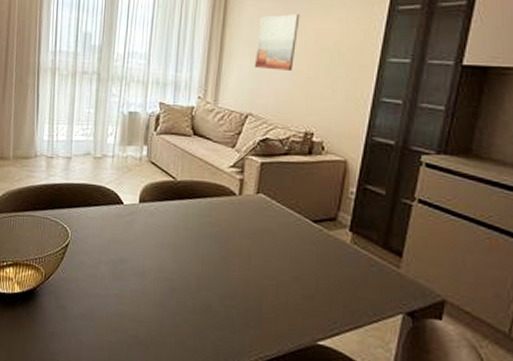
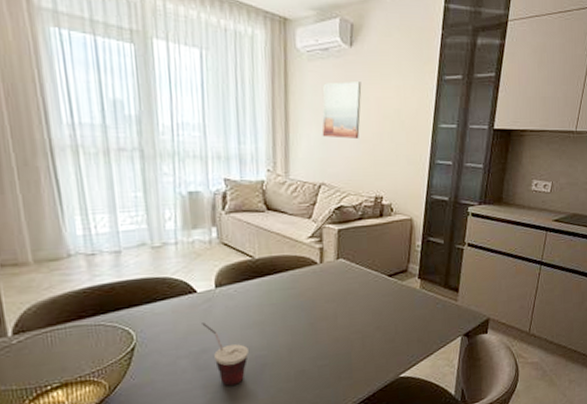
cup: none [123,234,160,303] -> present [202,322,249,386]

